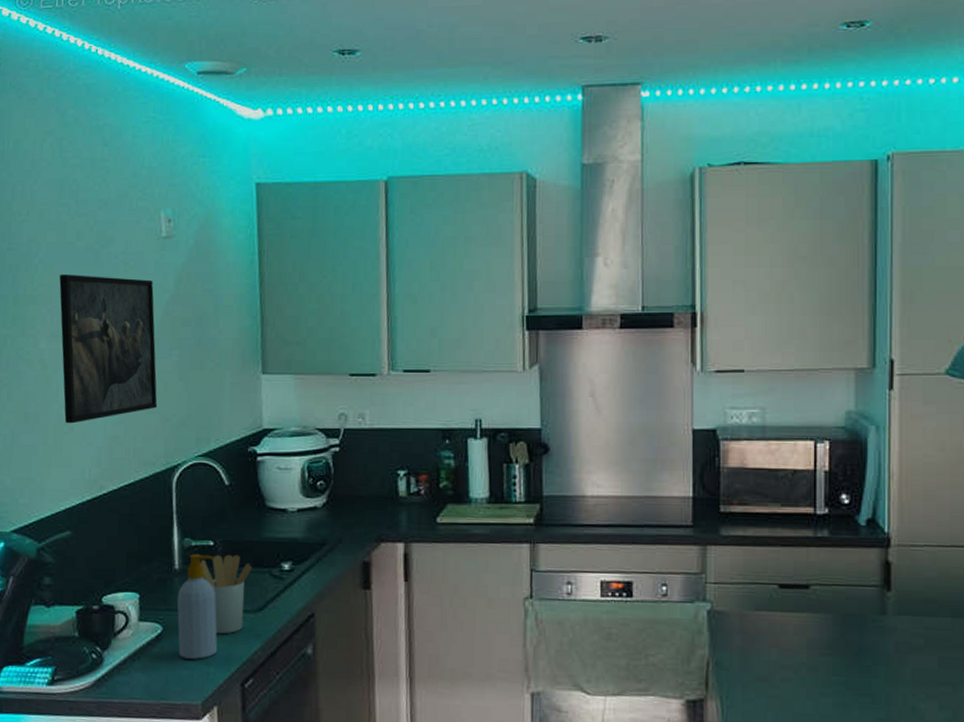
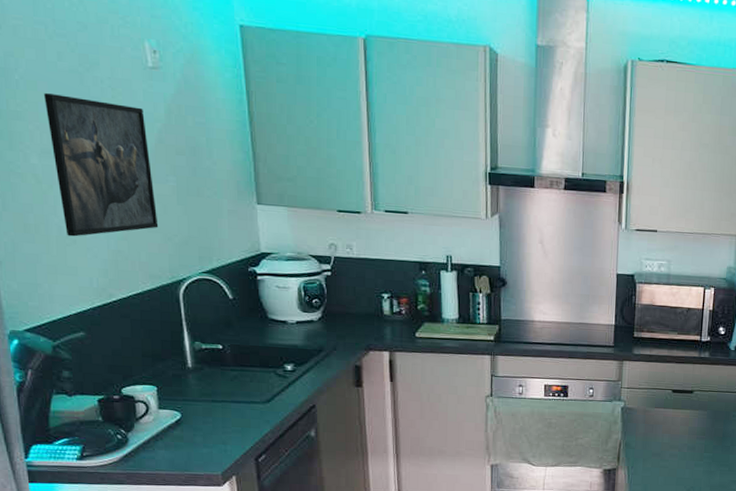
soap bottle: present [177,554,217,659] -> none [192,355,232,440]
utensil holder: present [201,554,252,635] -> none [212,356,258,421]

